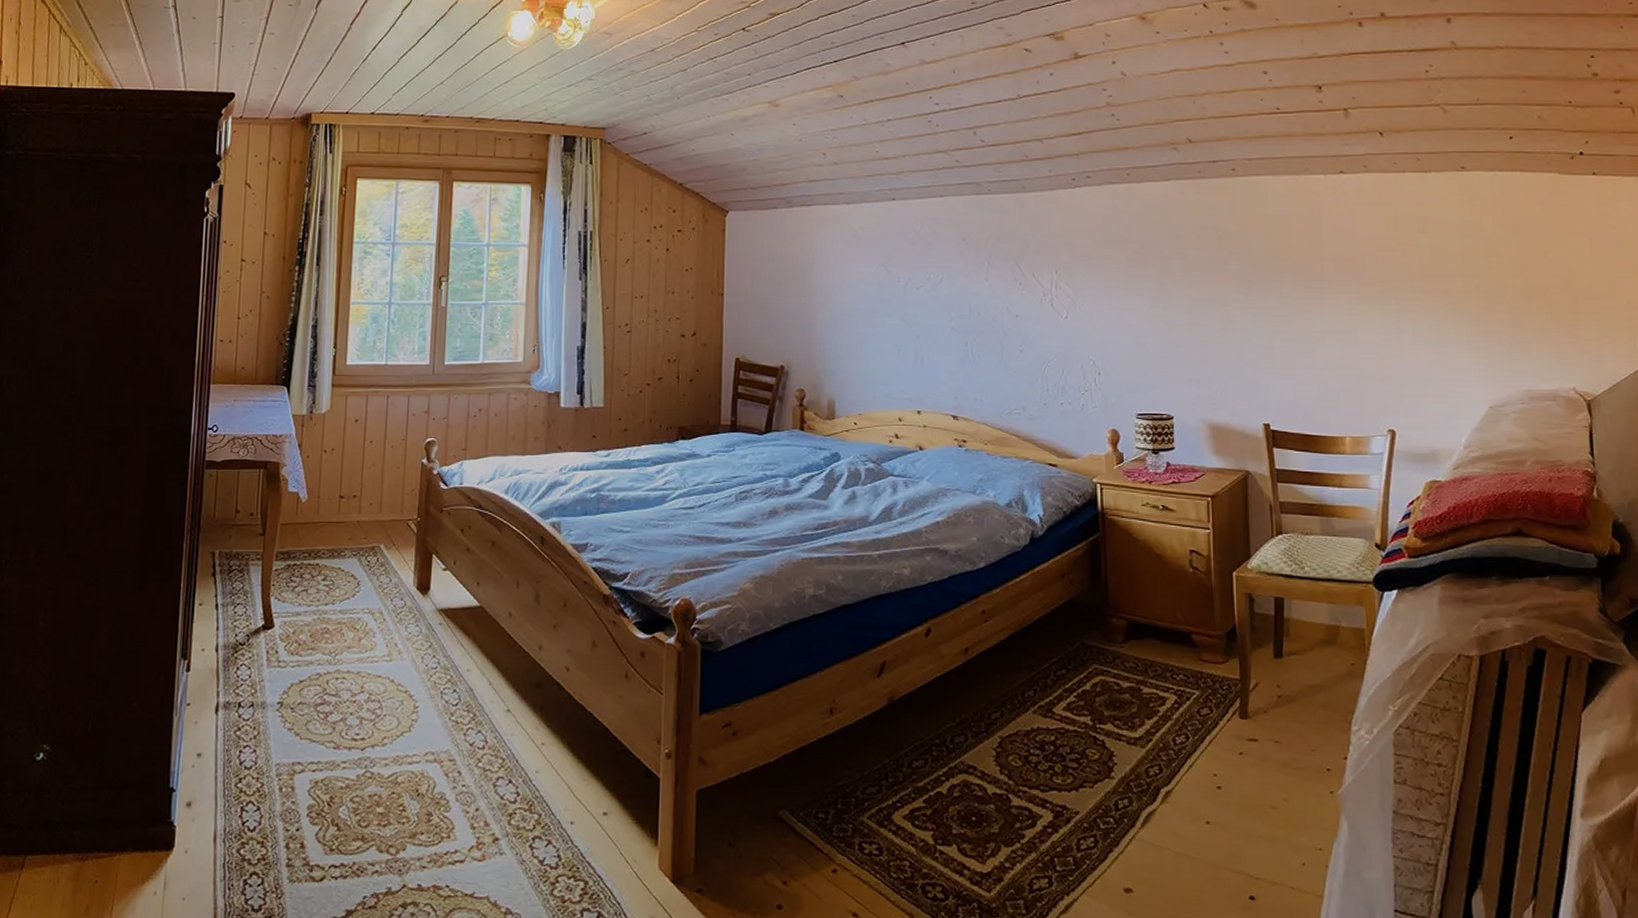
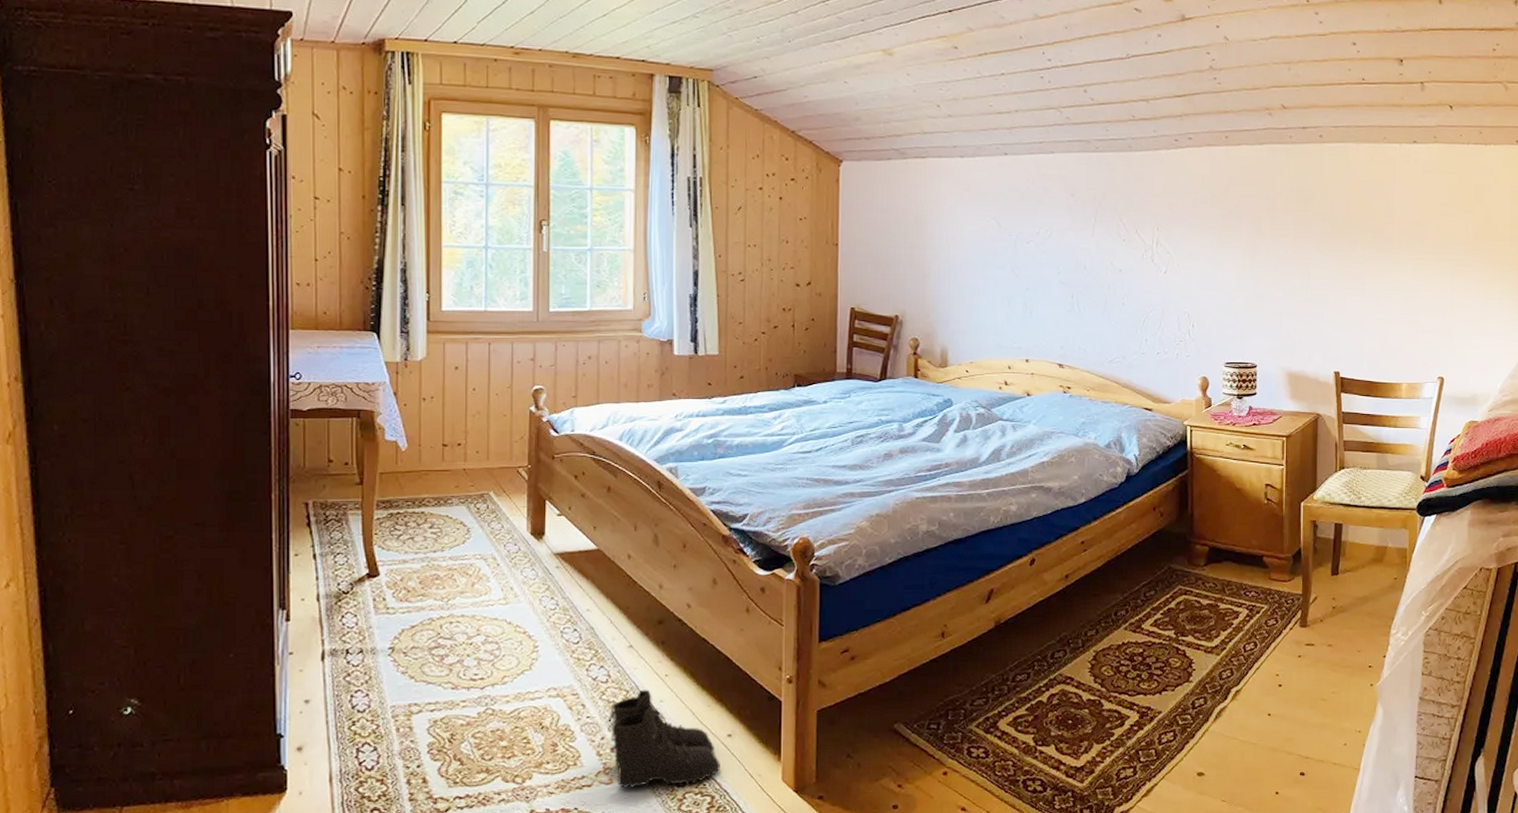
boots: none [482,758,595,867] -> present [608,689,720,788]

